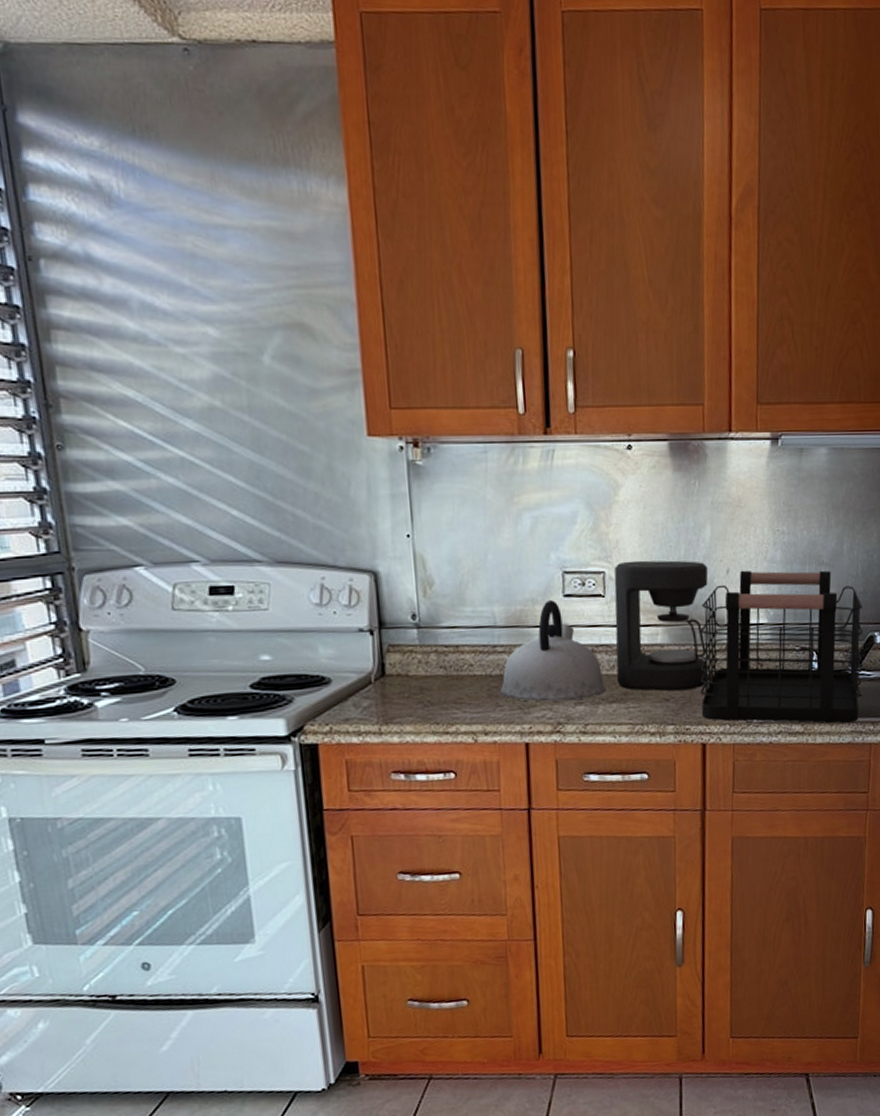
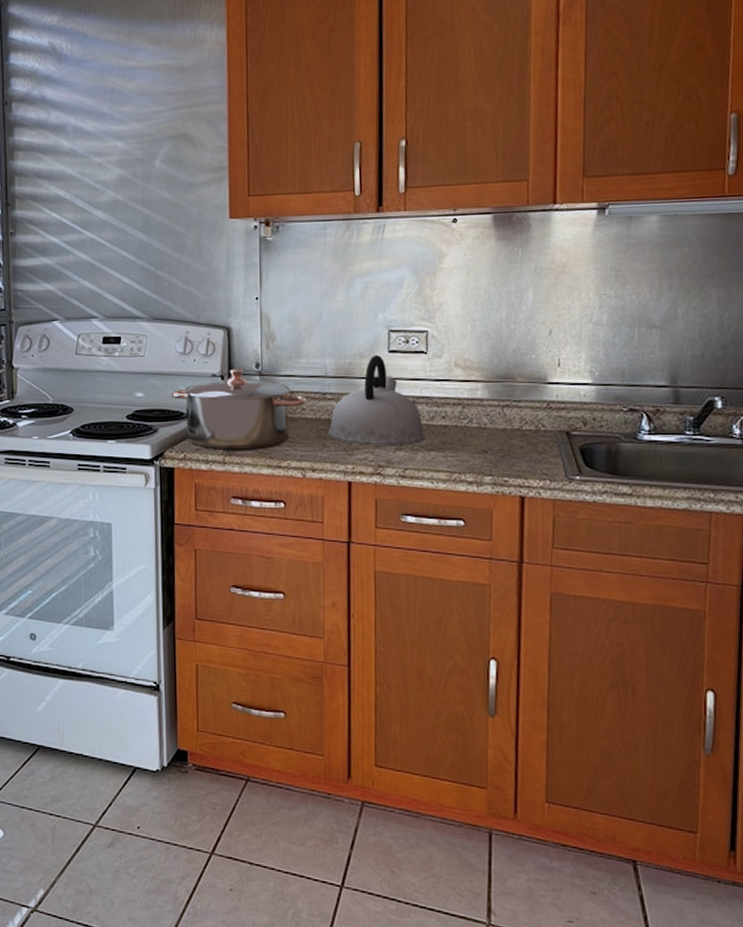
cooking pot: none [307,621,475,719] -> present [171,368,307,451]
coffee maker: present [614,560,708,691] -> none [435,321,530,444]
dish rack: present [700,570,863,723] -> none [519,331,701,488]

